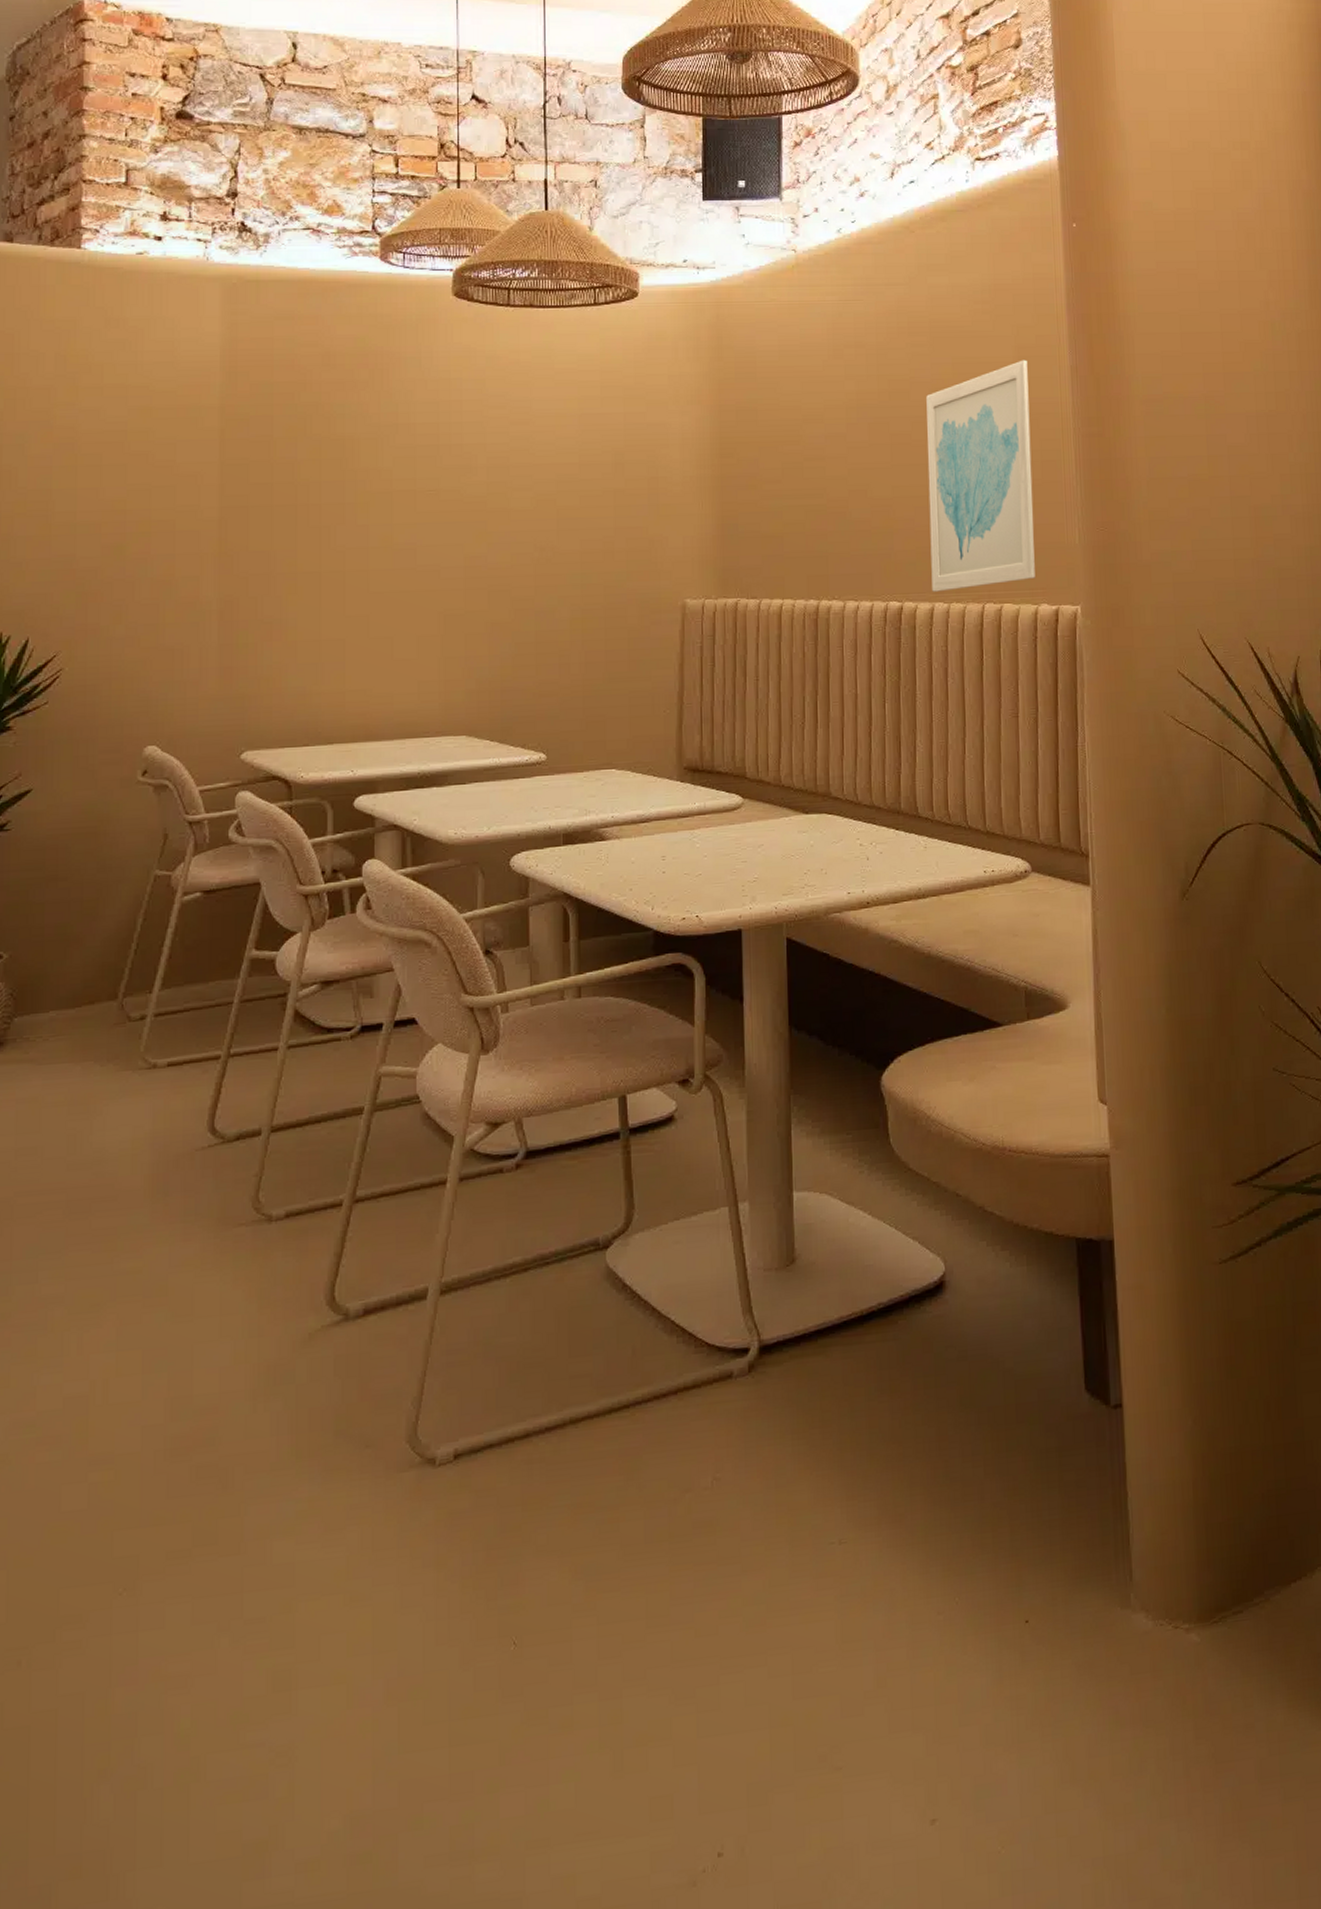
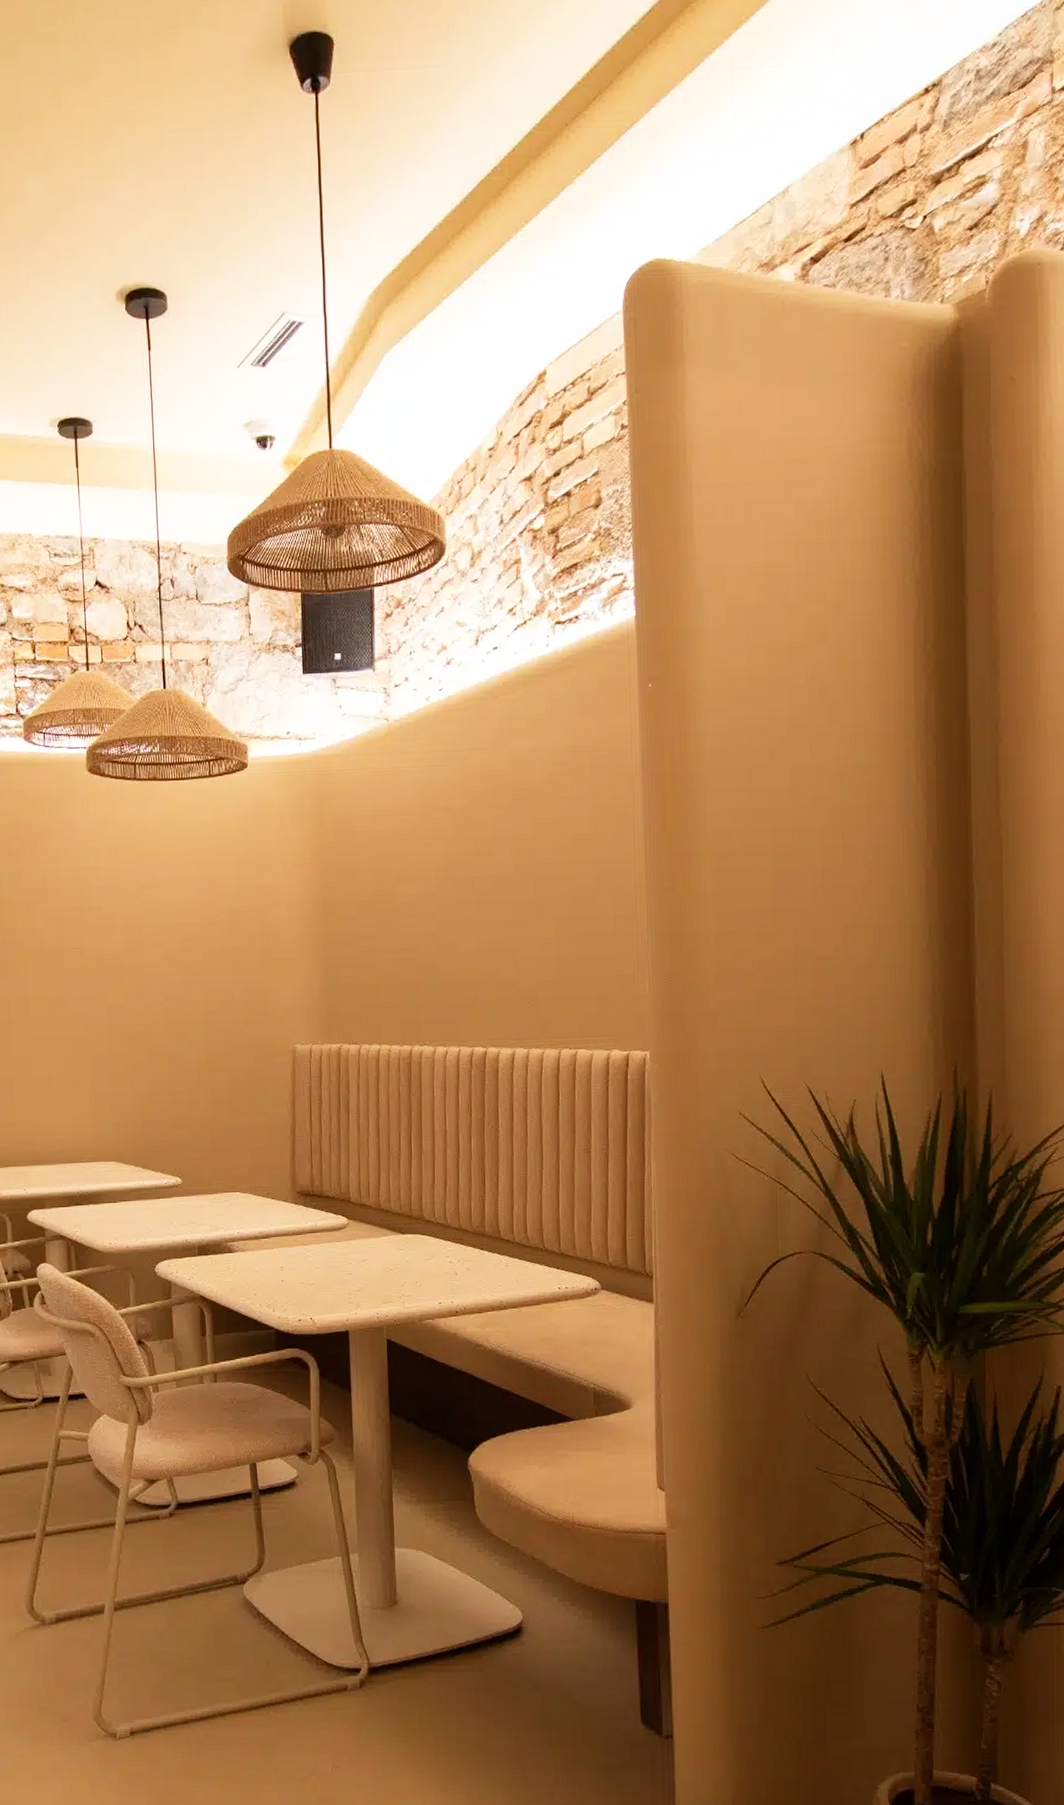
wall art: present [926,360,1035,592] -> none [508,819,608,1038]

